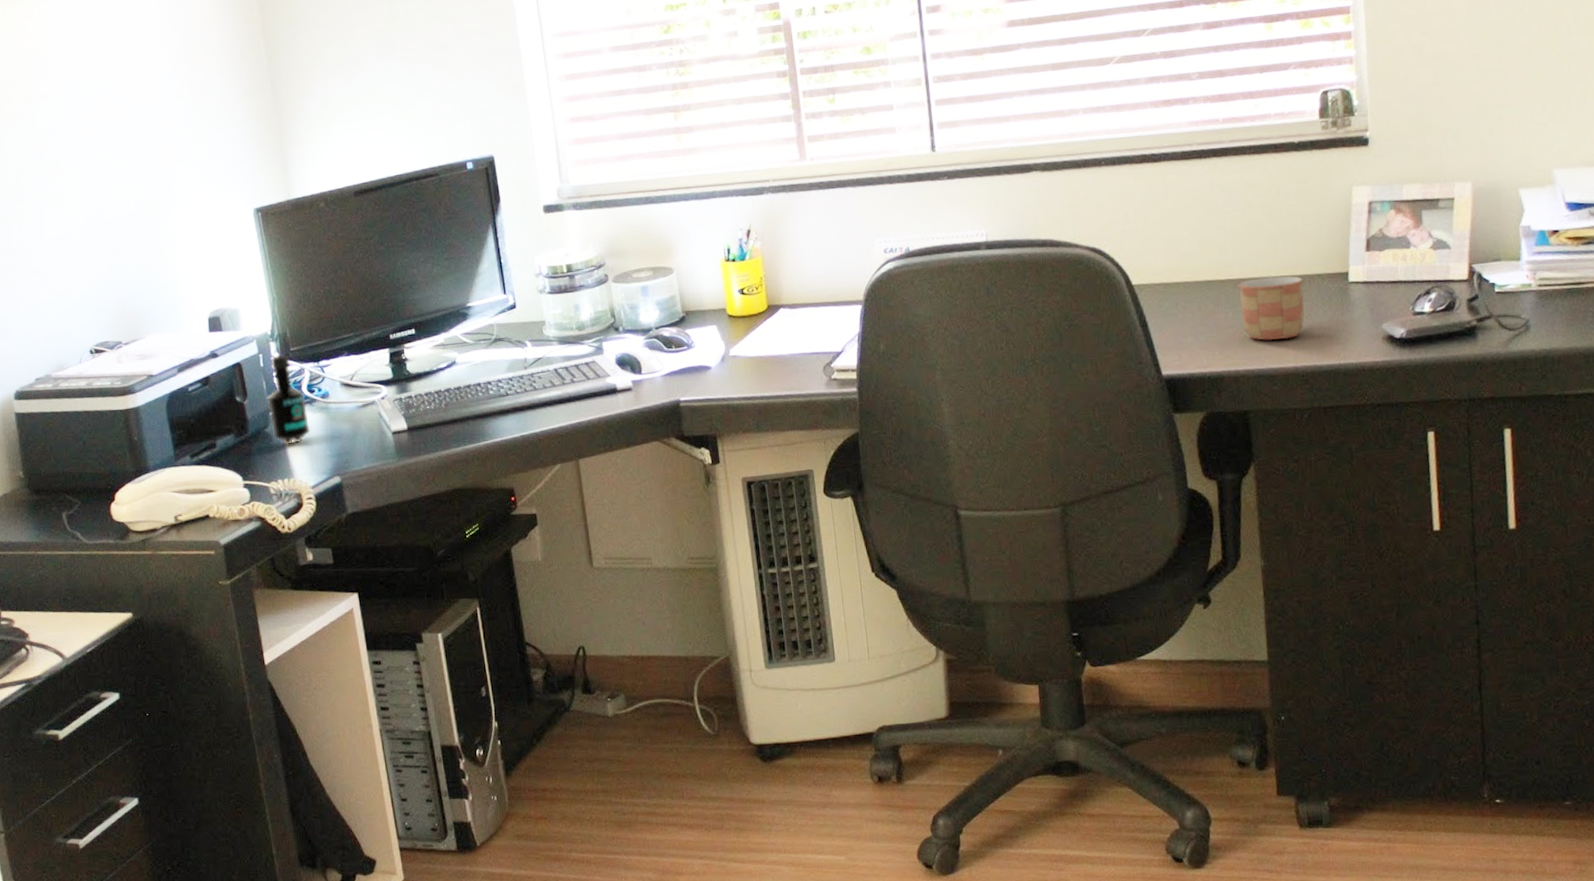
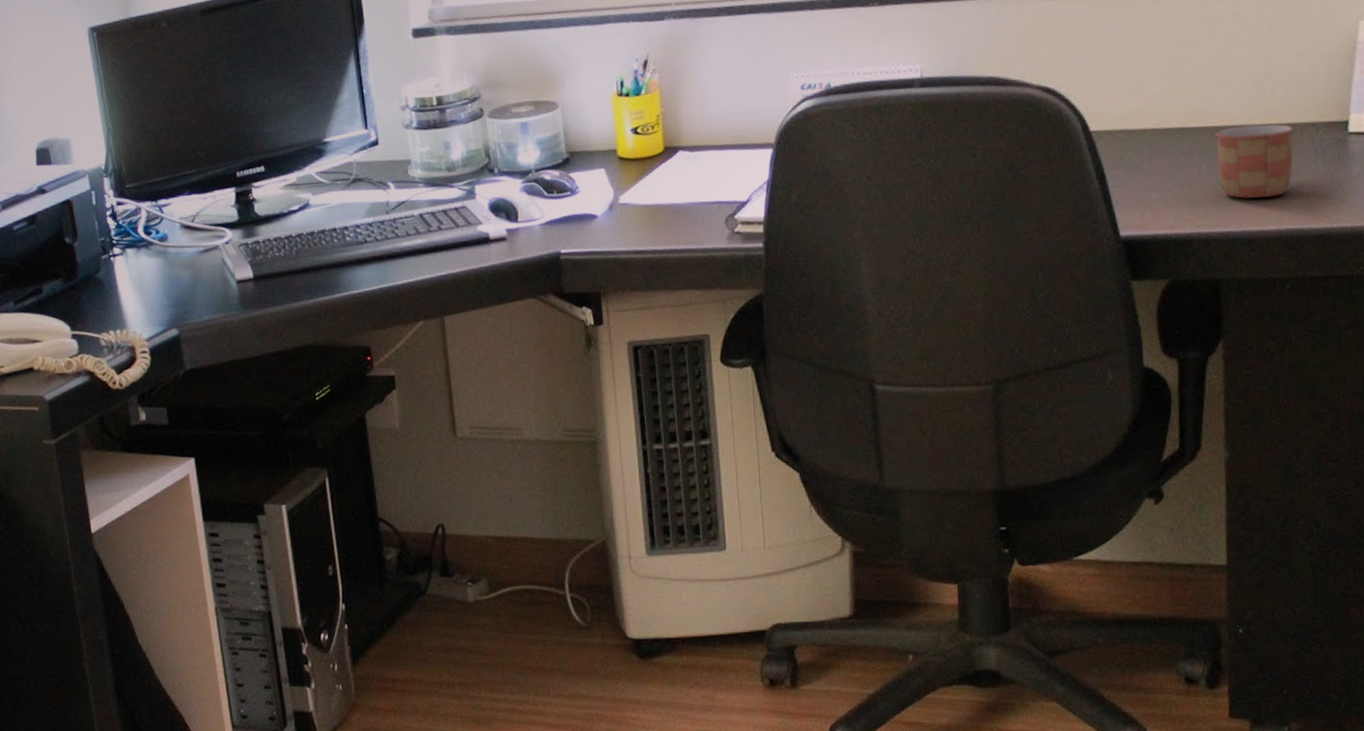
bottle: present [267,354,310,445] -> none [99,191,146,293]

